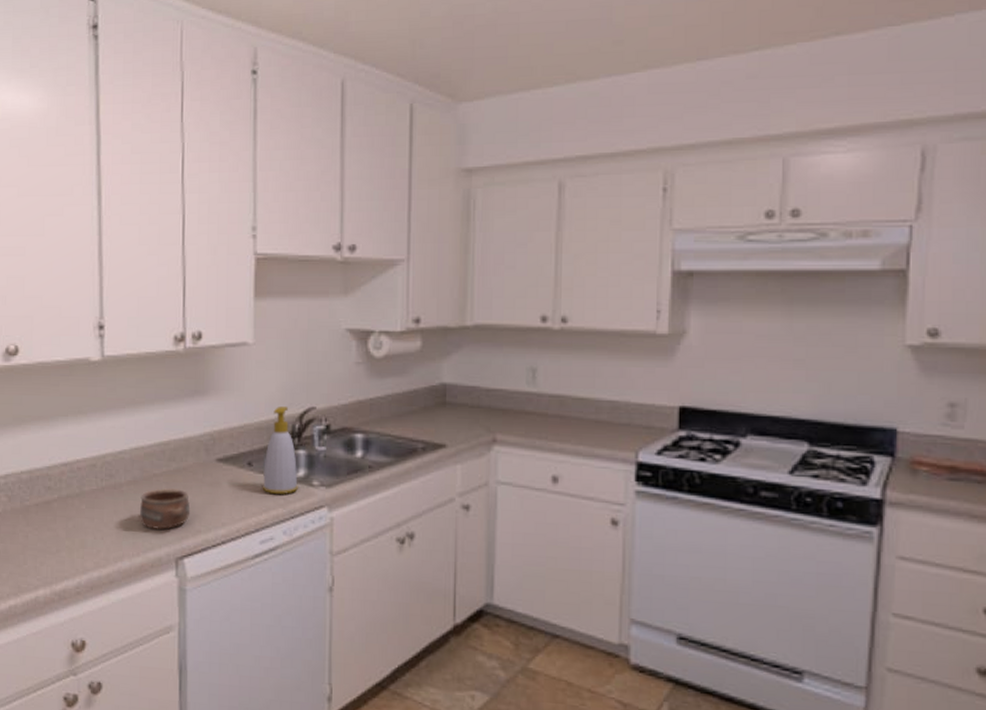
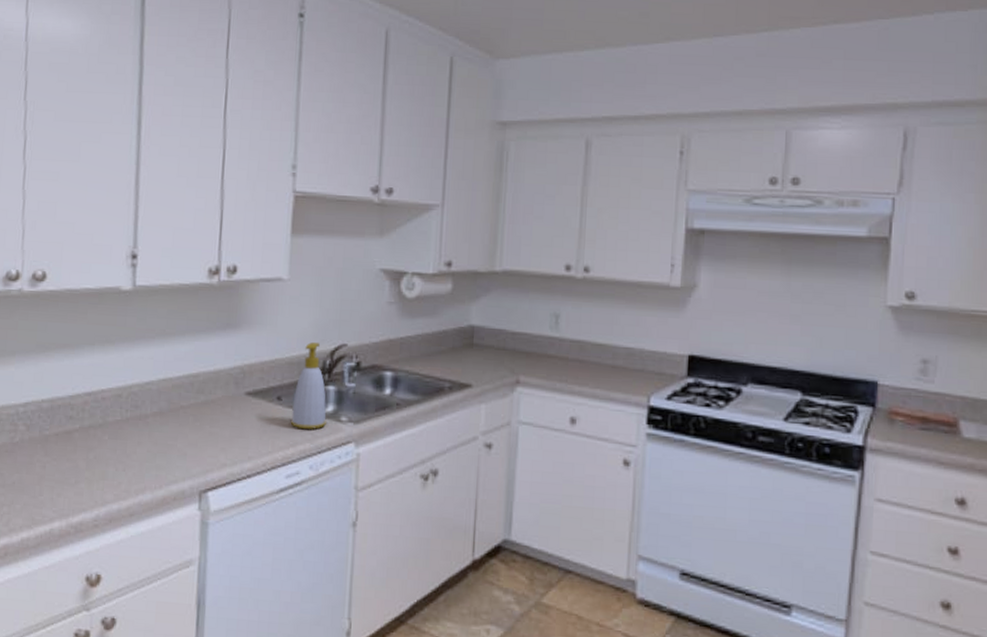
pottery: present [139,488,191,530] -> none [163,420,217,462]

